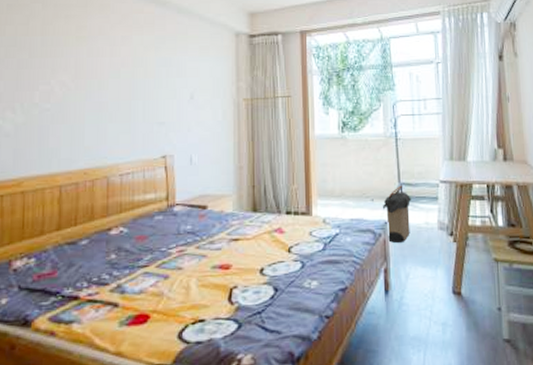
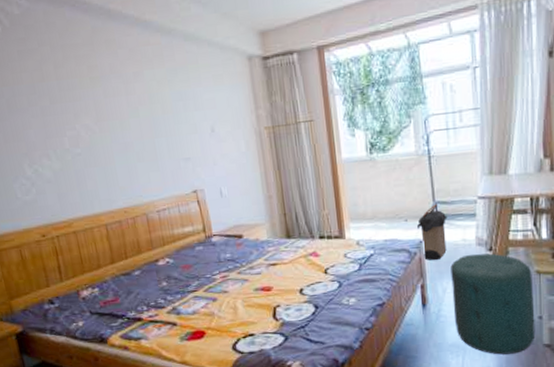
ottoman: none [414,238,495,351] -> present [451,253,536,355]

